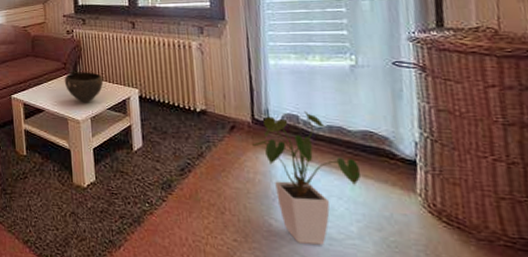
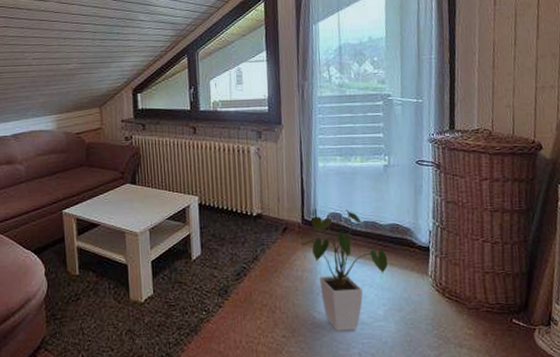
bowl: present [64,72,104,103] -> none [121,180,163,214]

